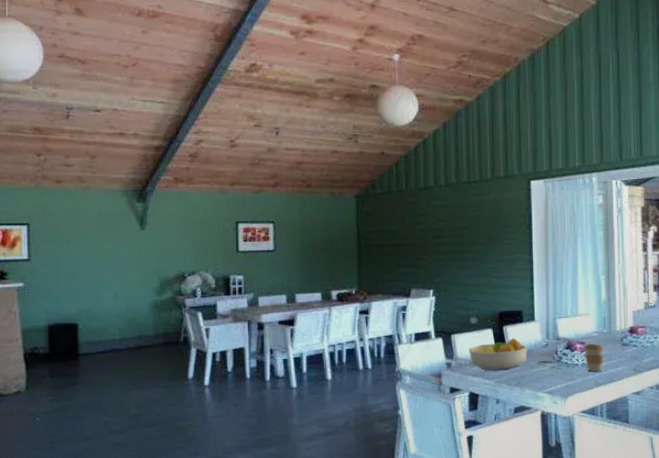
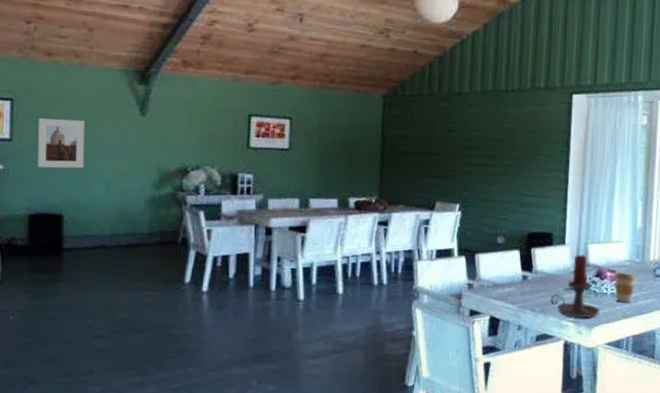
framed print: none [51,238,94,283] -> present [38,118,85,169]
fruit bowl: present [468,338,527,370] -> none [492,261,555,295]
candle holder: none [524,329,573,389] -> present [550,254,600,319]

